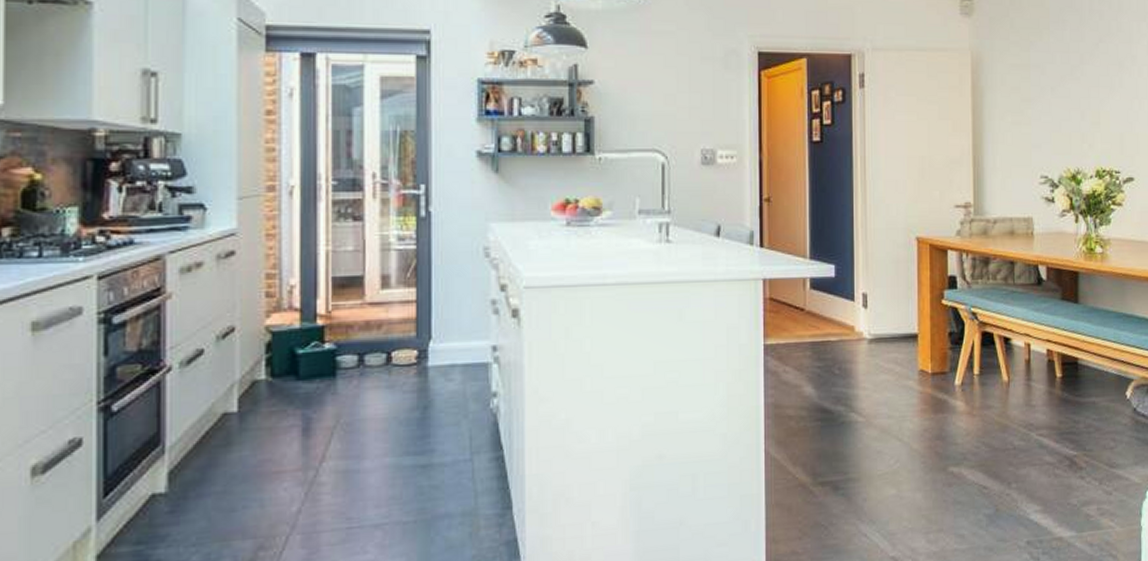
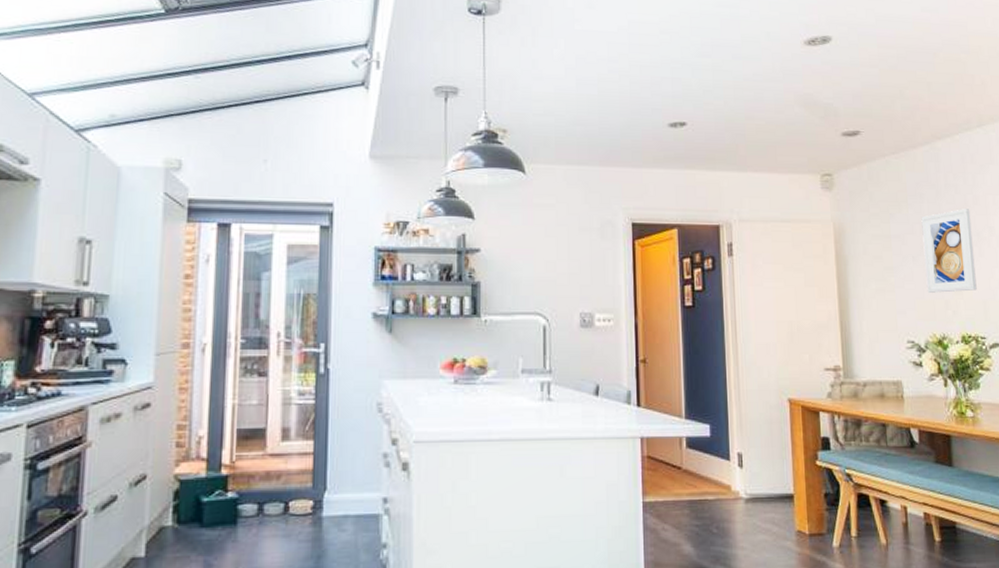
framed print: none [1062,36,1115,126] -> present [921,209,977,293]

